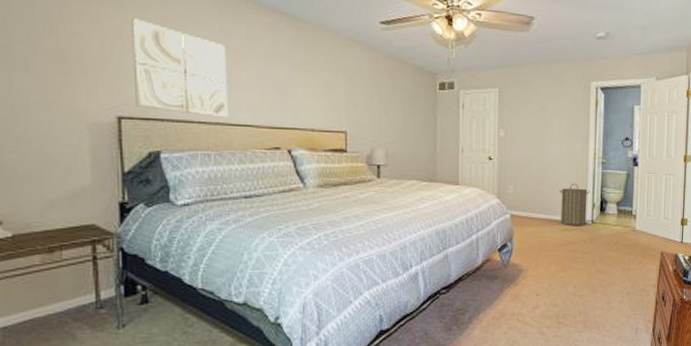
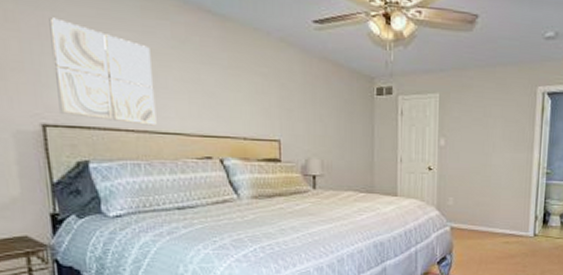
laundry hamper: present [559,183,590,226] -> none [500,194,533,239]

